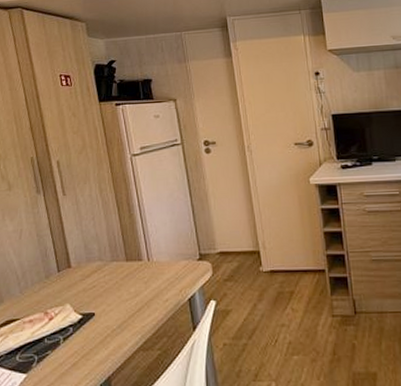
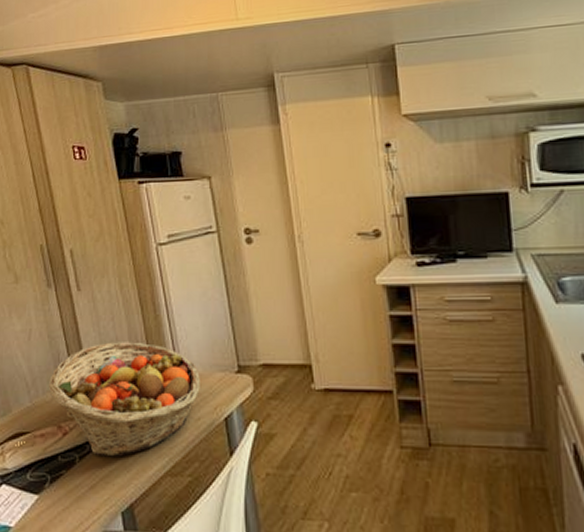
fruit basket: none [37,237,168,337] -> present [49,342,200,457]

